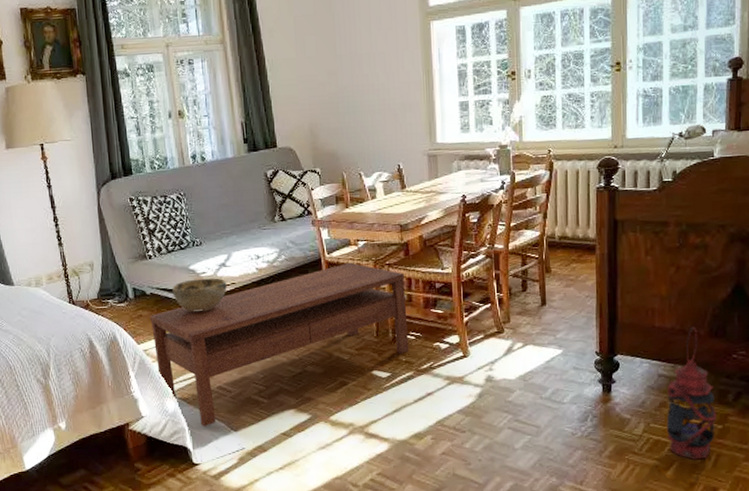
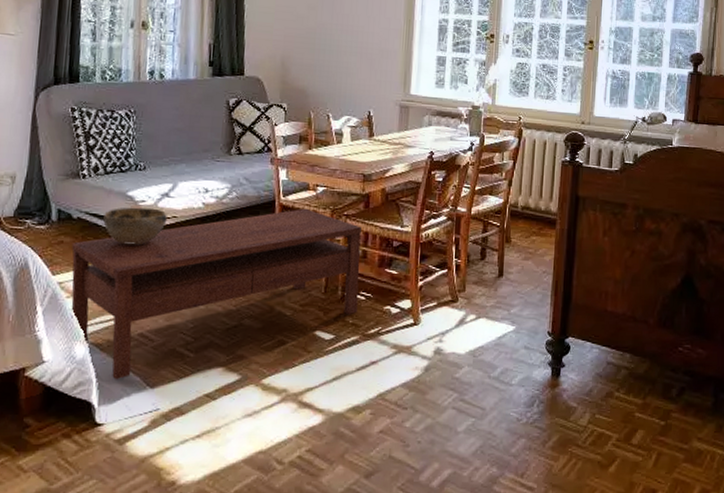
lantern: present [666,326,717,460] -> none [611,314,661,458]

